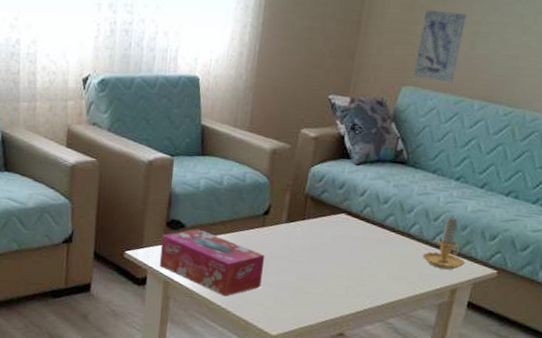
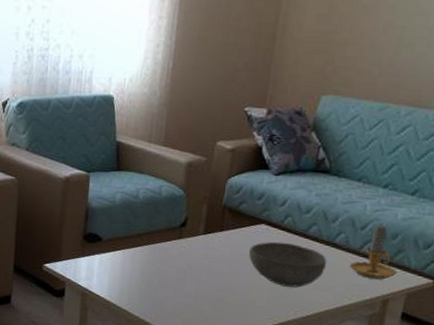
tissue box: present [159,229,265,297] -> none [76,242,183,308]
bowl: none [328,231,402,277] -> present [248,241,327,288]
wall art: present [414,9,467,83] -> none [334,18,389,89]

